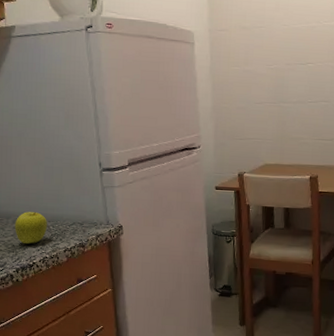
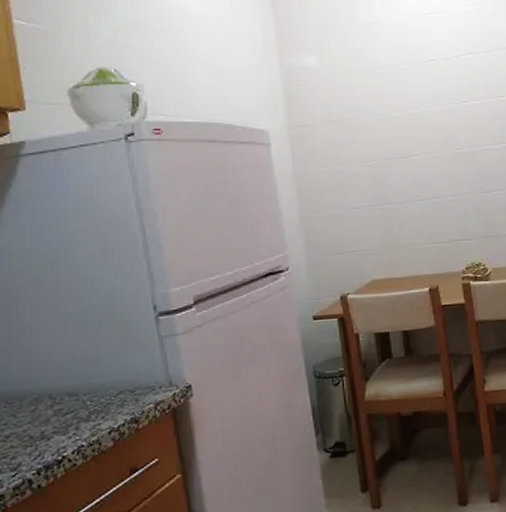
fruit: present [15,212,47,244] -> none [33,384,82,433]

